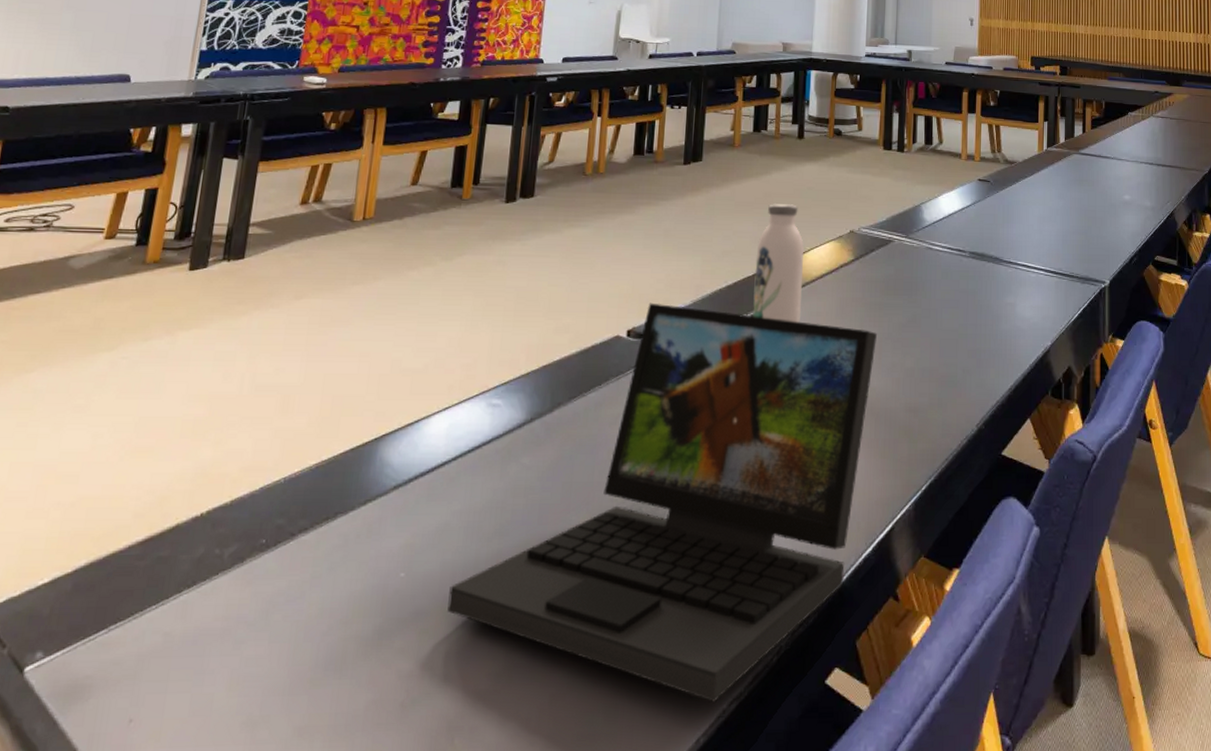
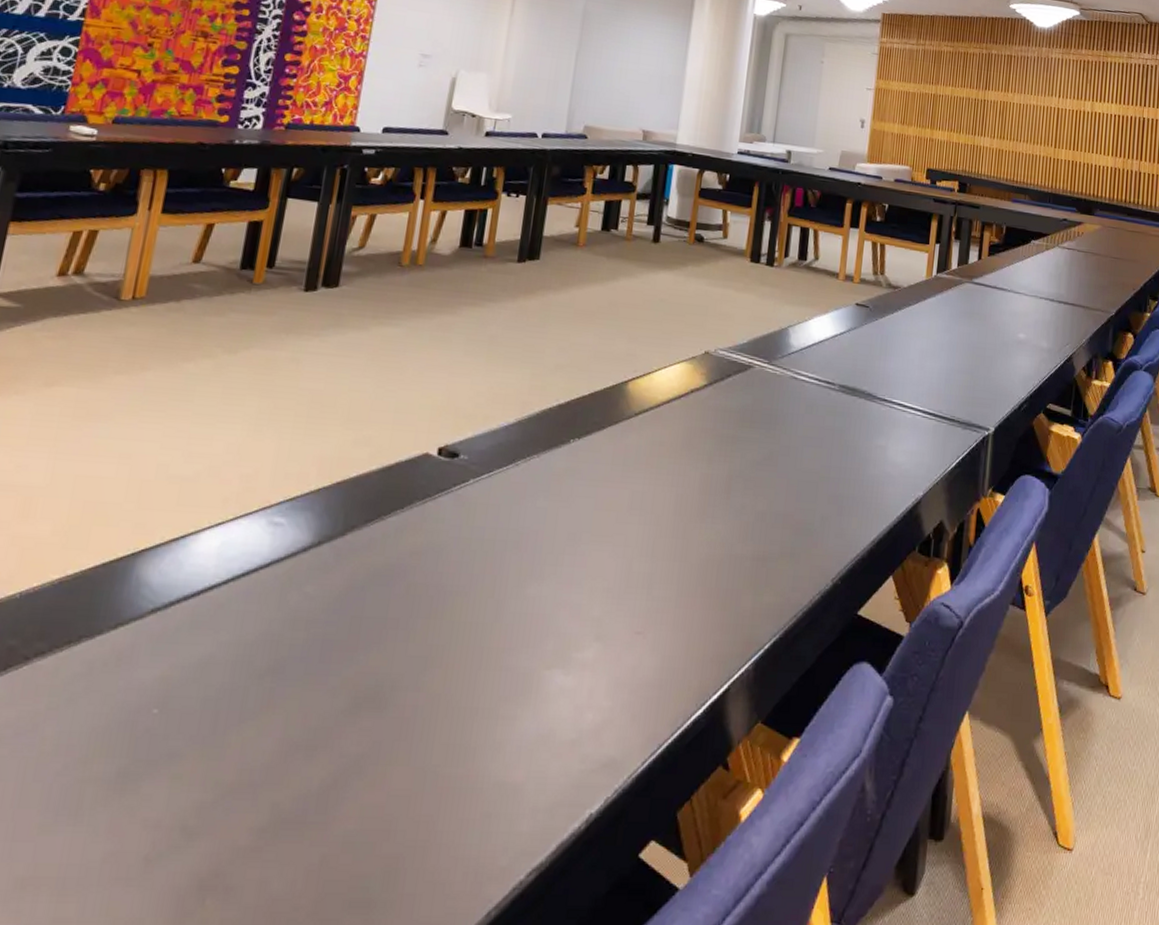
laptop: present [447,303,878,702] -> none [206,418,728,872]
water bottle: present [752,204,804,323] -> none [585,314,651,452]

